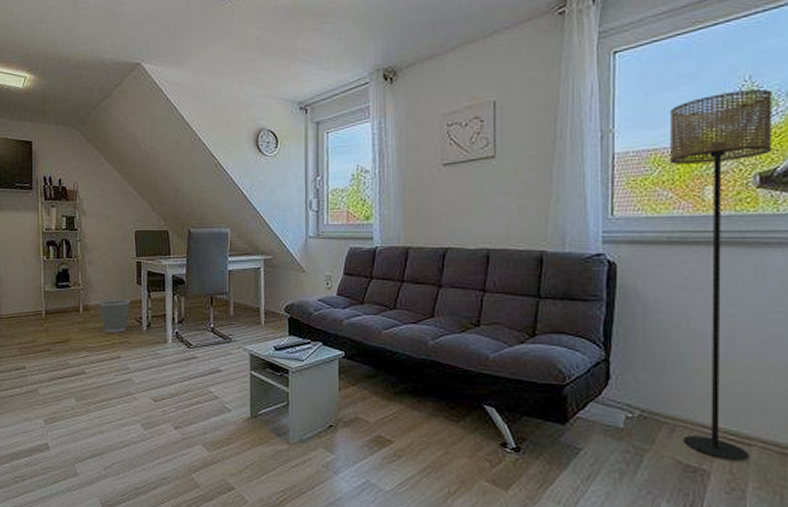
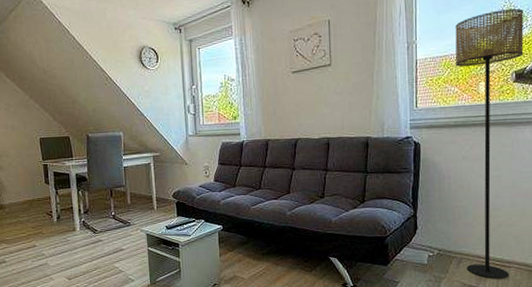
wastebasket: present [99,299,131,333] -> none [12,197,41,226]

